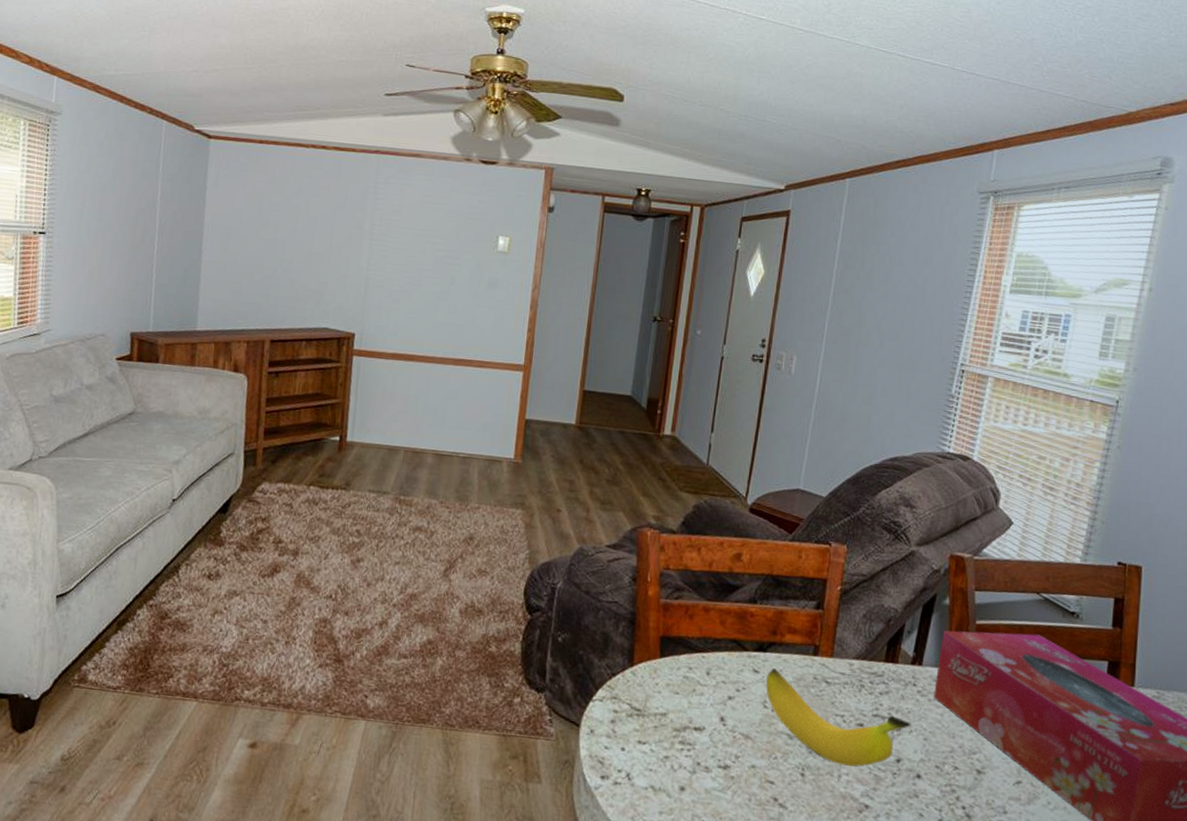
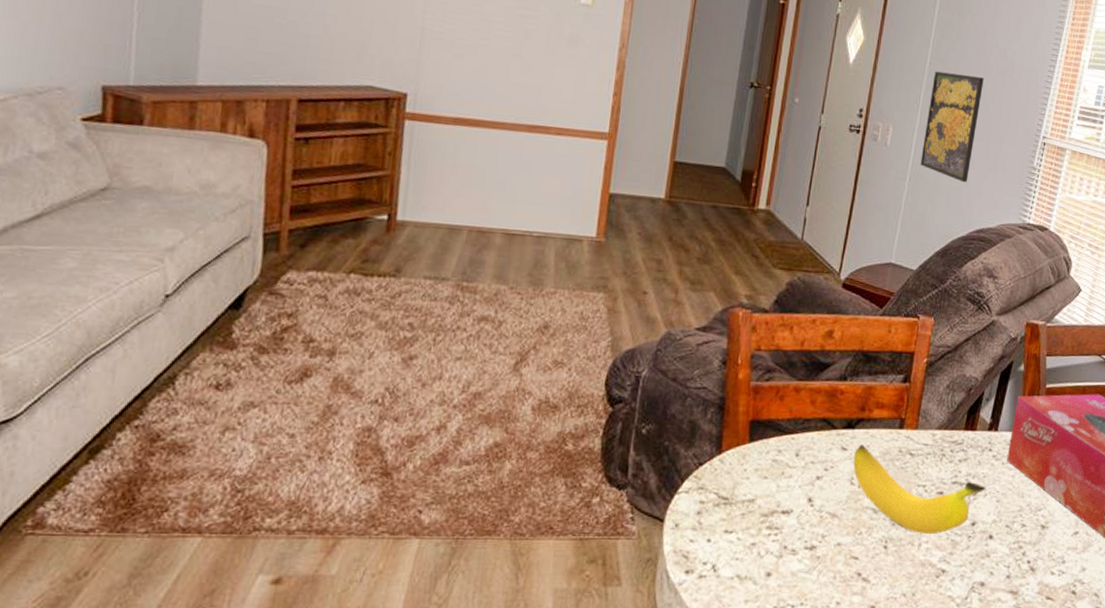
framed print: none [827,301,892,411] -> present [920,71,984,183]

